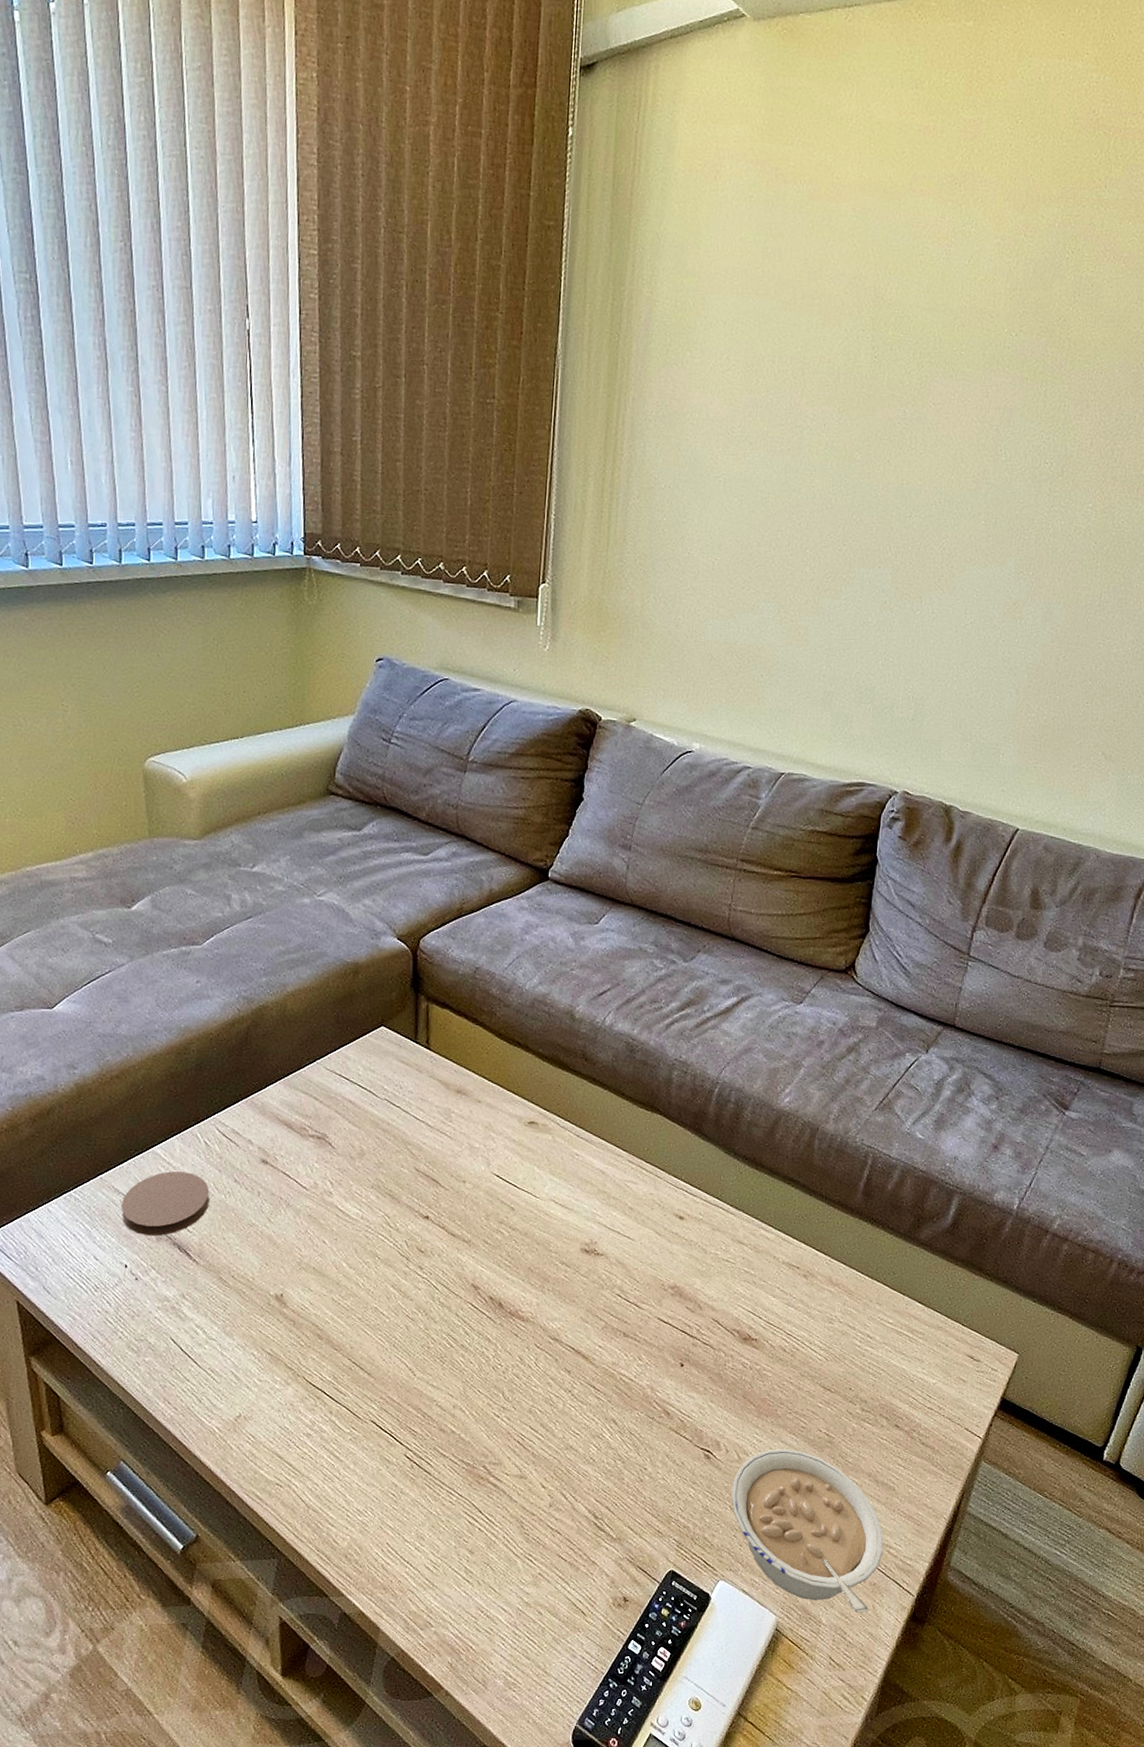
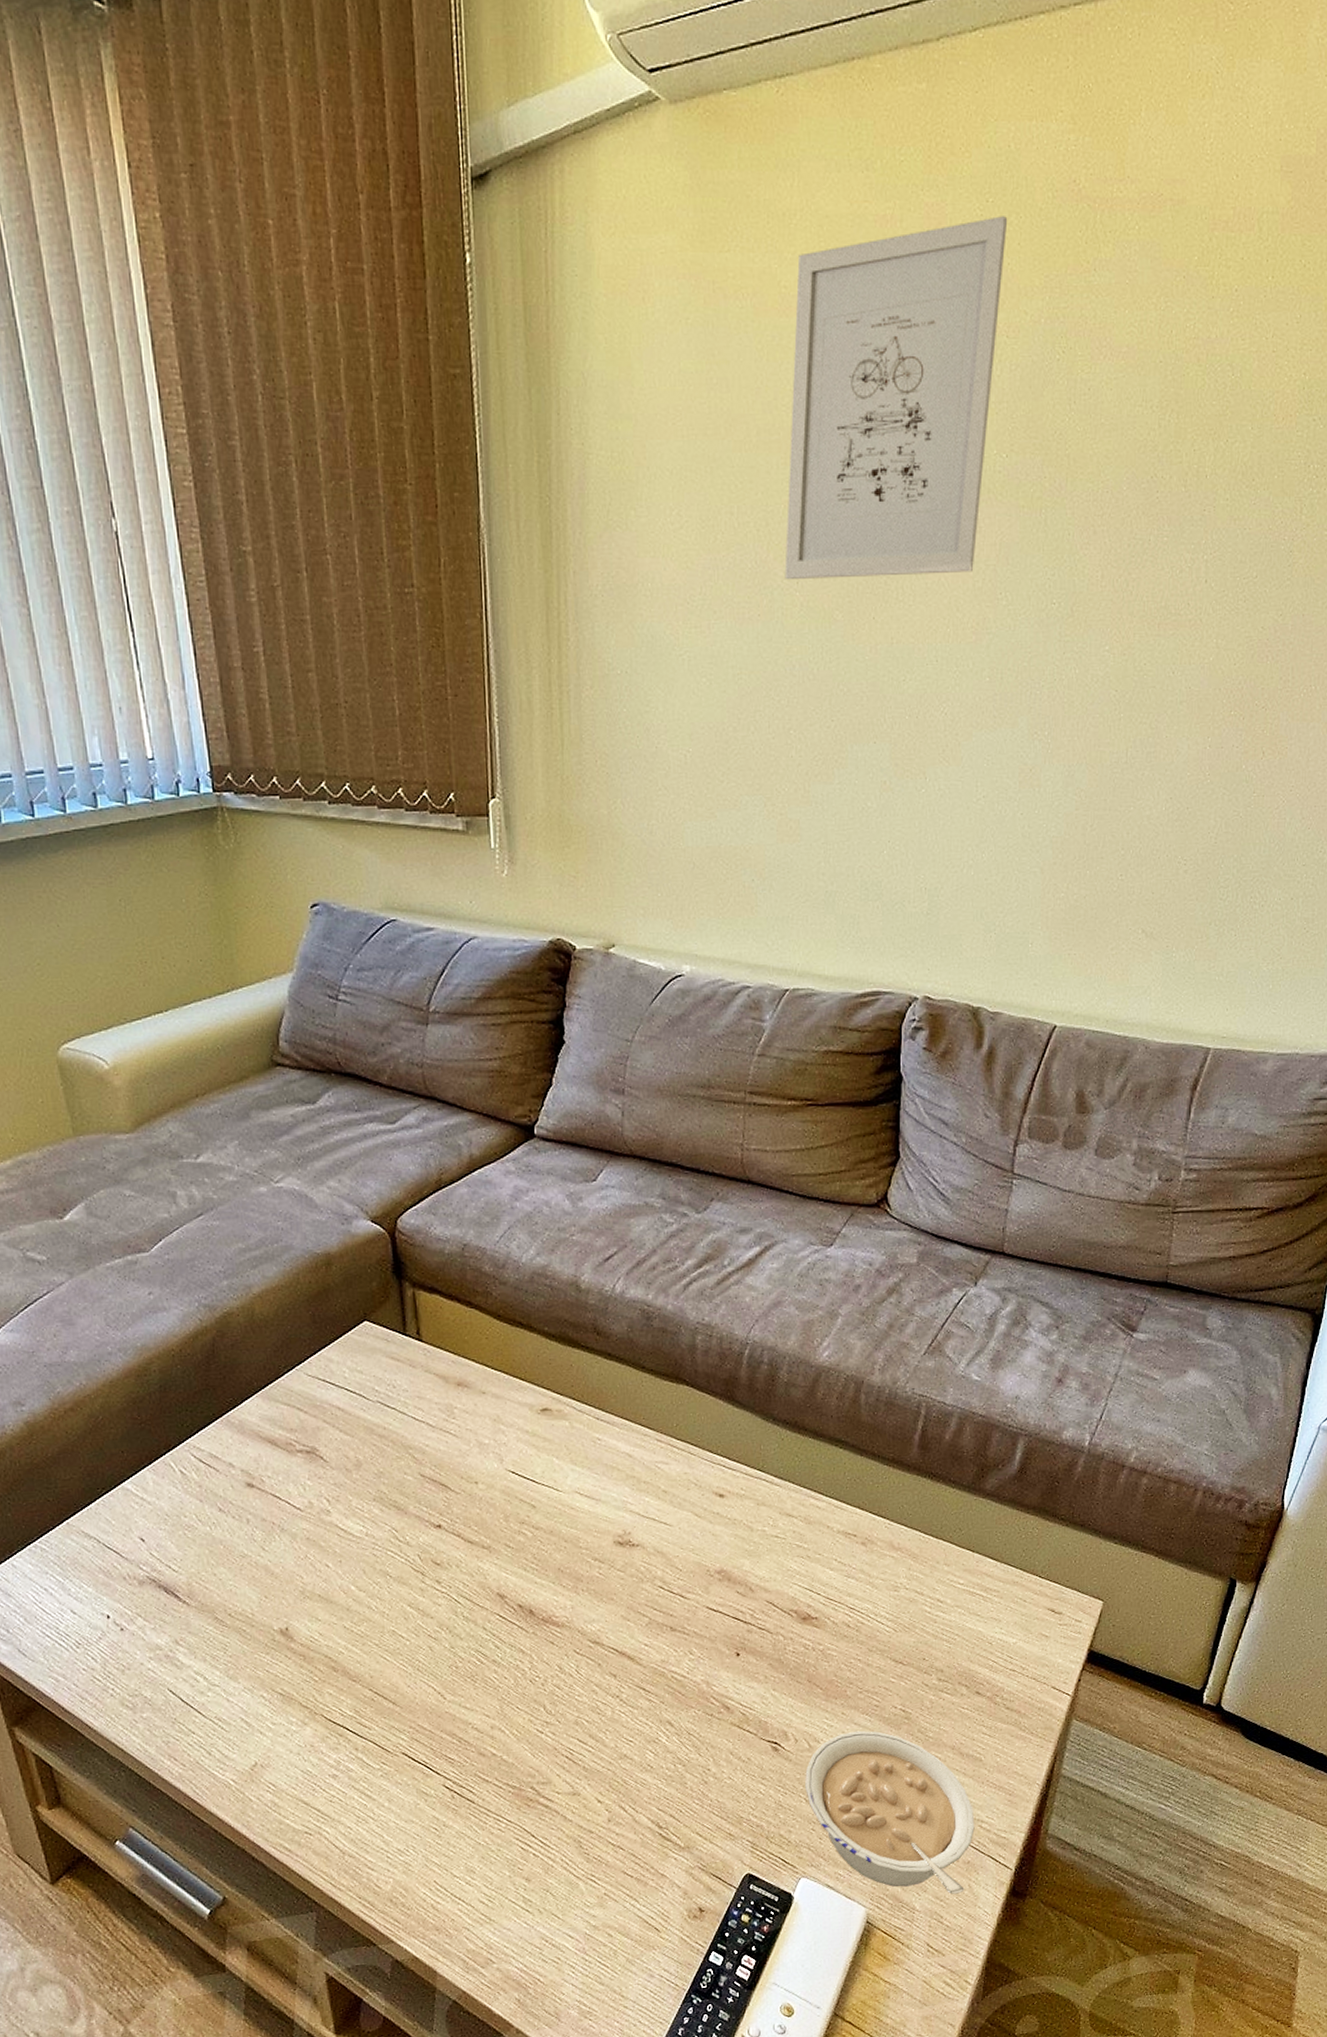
coaster: present [121,1171,210,1236] -> none [94,1505,194,1581]
wall art: none [814,135,1034,430] -> present [784,216,1008,580]

